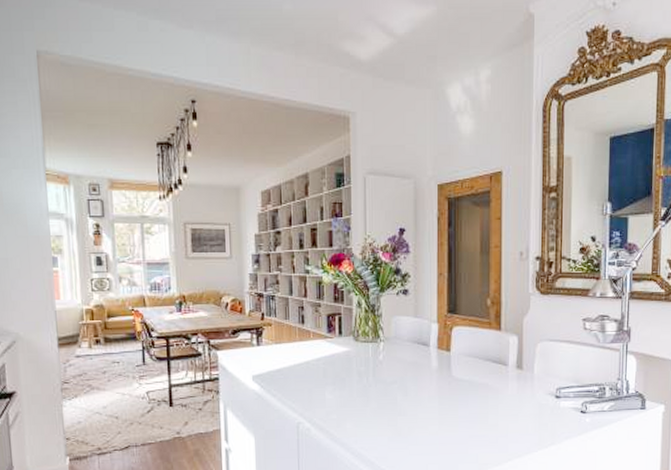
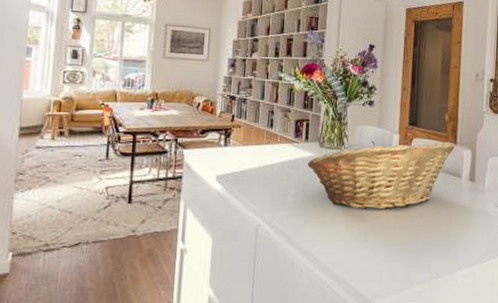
fruit basket: none [343,328,499,403] -> present [307,141,455,210]

